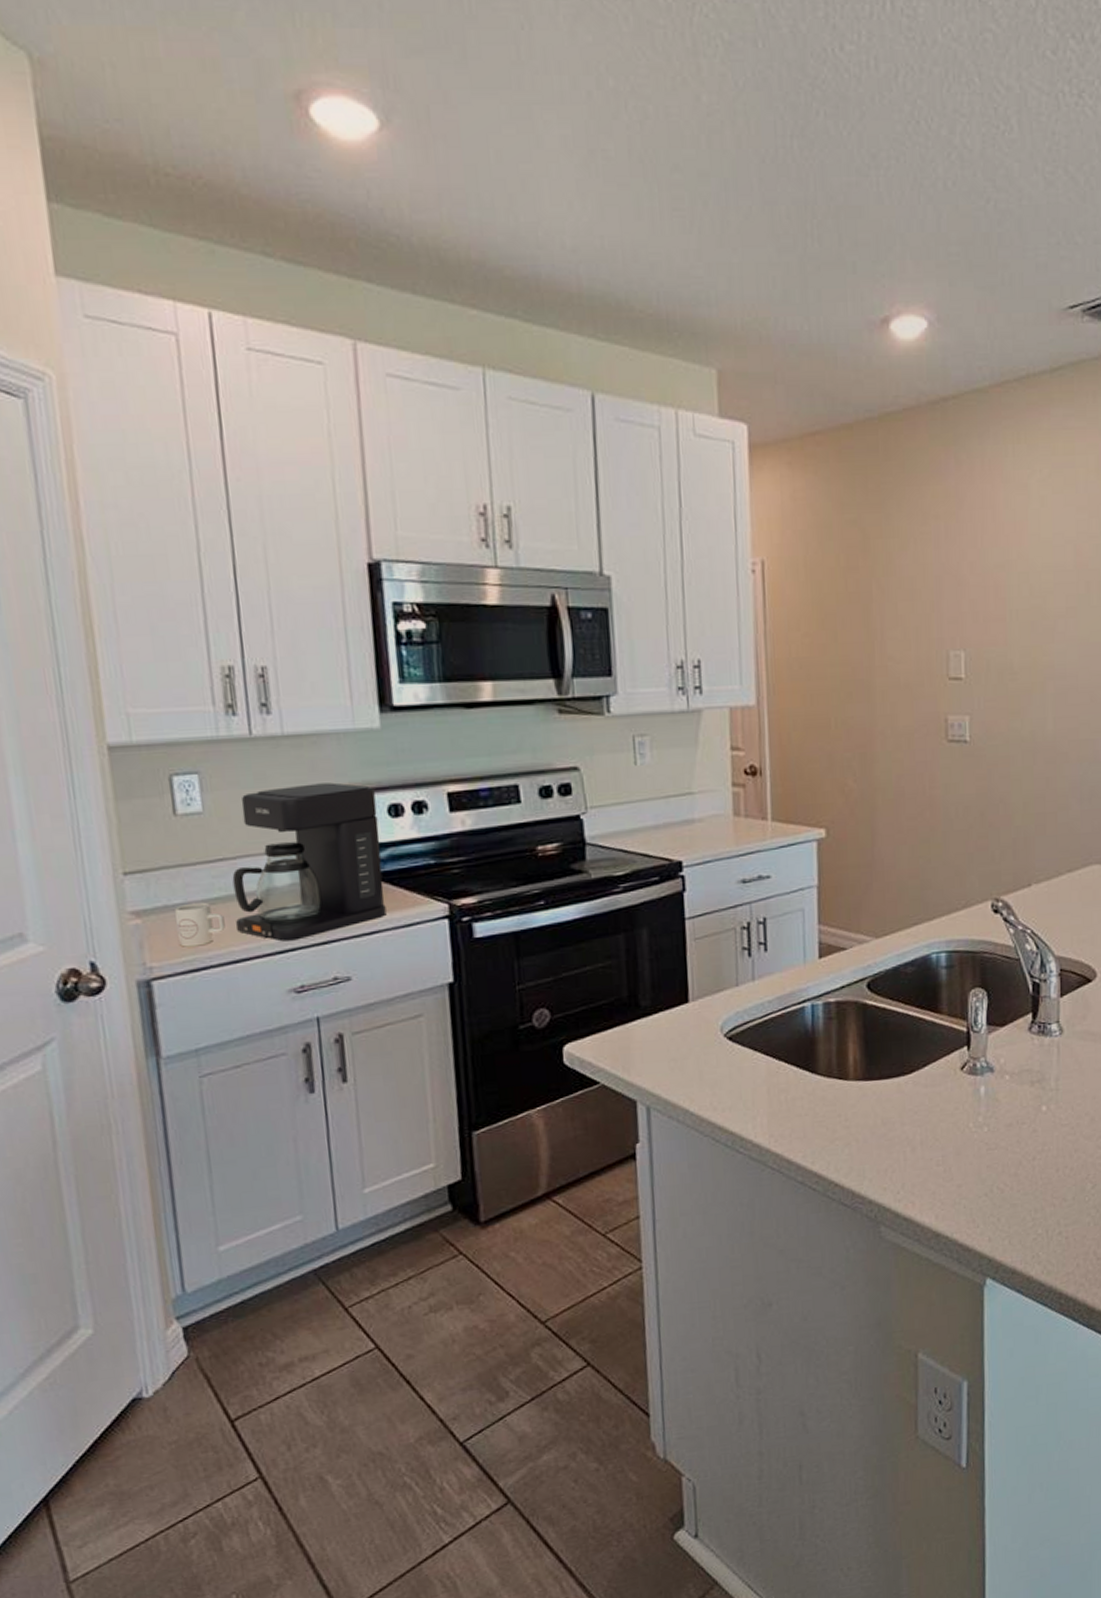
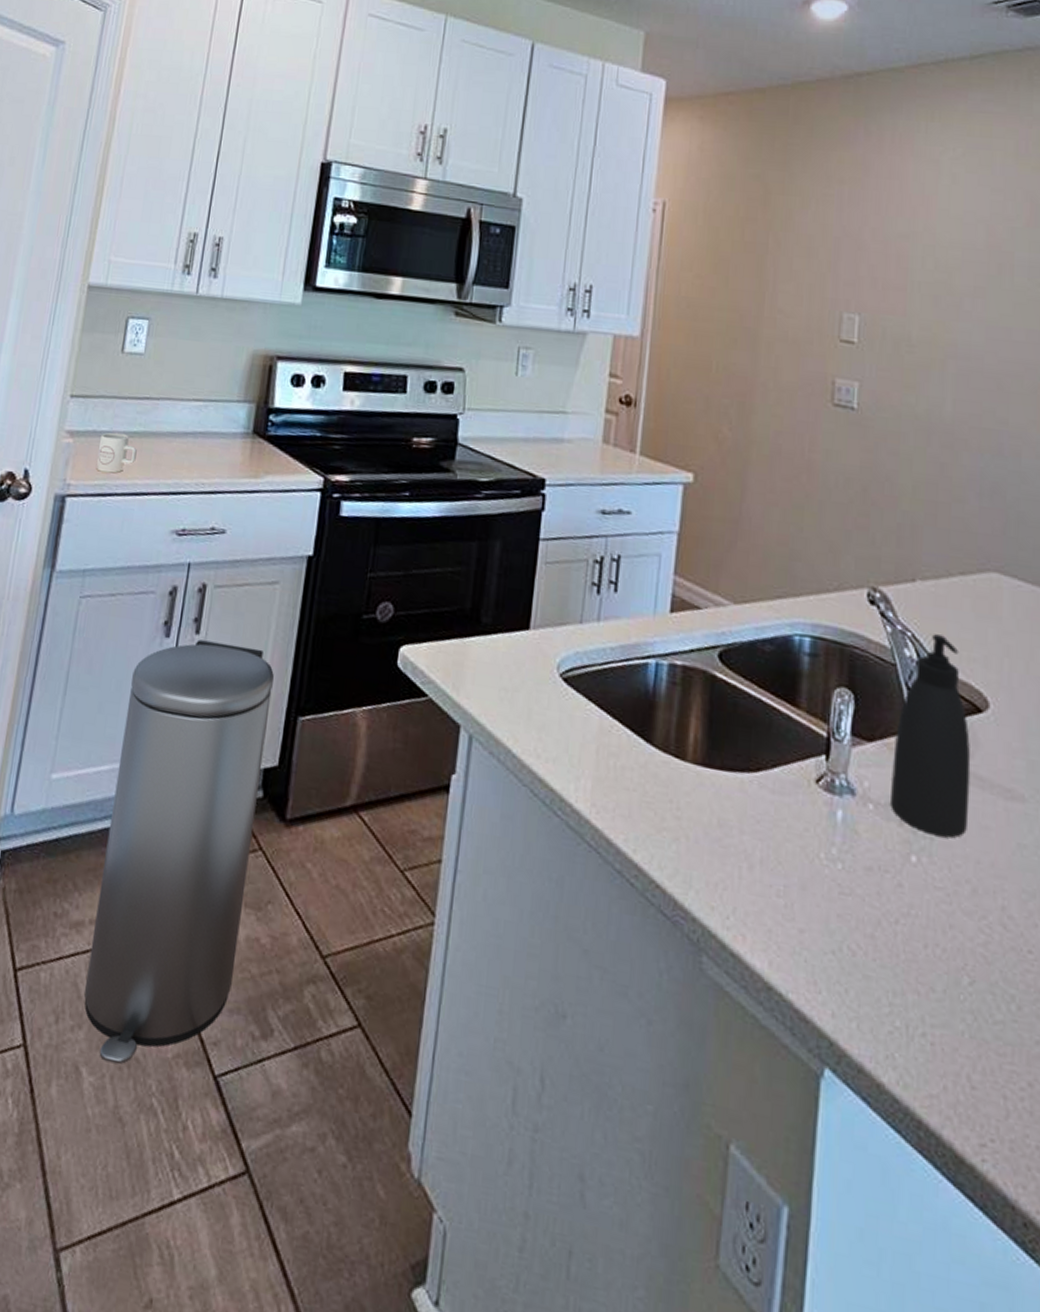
coffee maker: present [232,782,387,943] -> none [144,342,284,486]
pedal bin: none [282,1081,459,1465] -> present [84,639,274,1065]
soap dispenser: none [1022,926,1085,1086] -> present [891,634,971,837]

